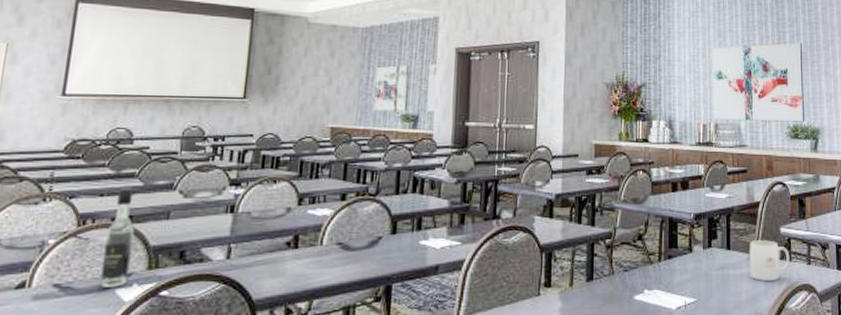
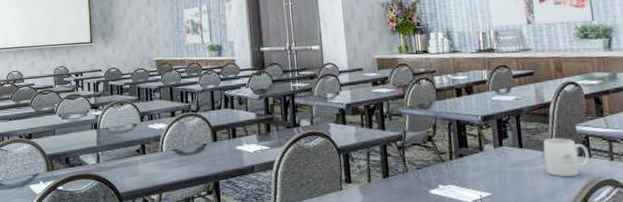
bottle: present [100,187,135,287] -> none [18,113,36,184]

